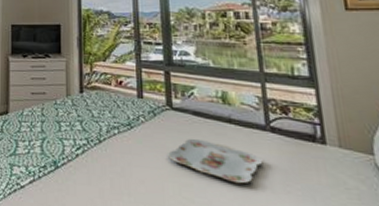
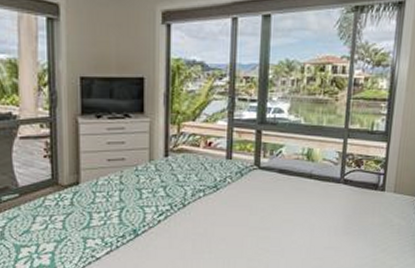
serving tray: present [168,138,263,184] -> none [251,195,332,231]

